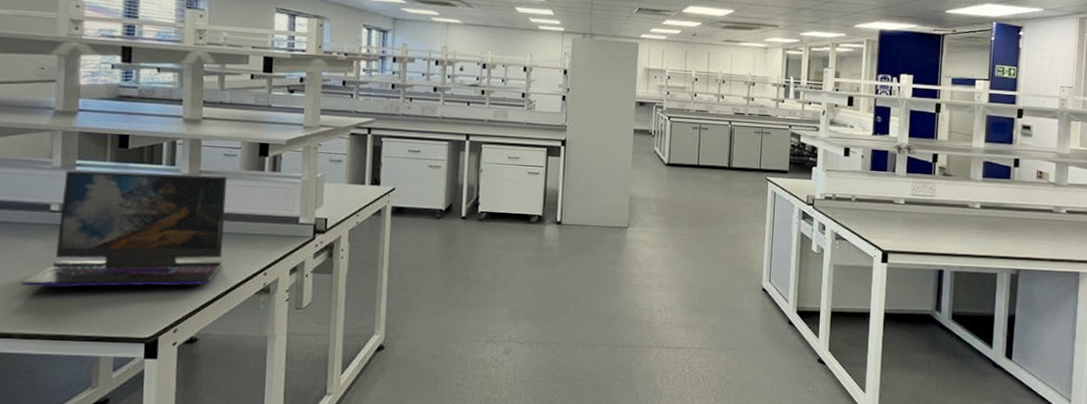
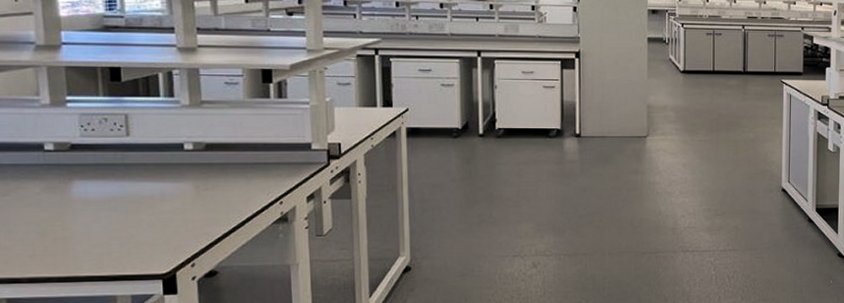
laptop: present [20,170,228,288] -> none [21,105,235,230]

